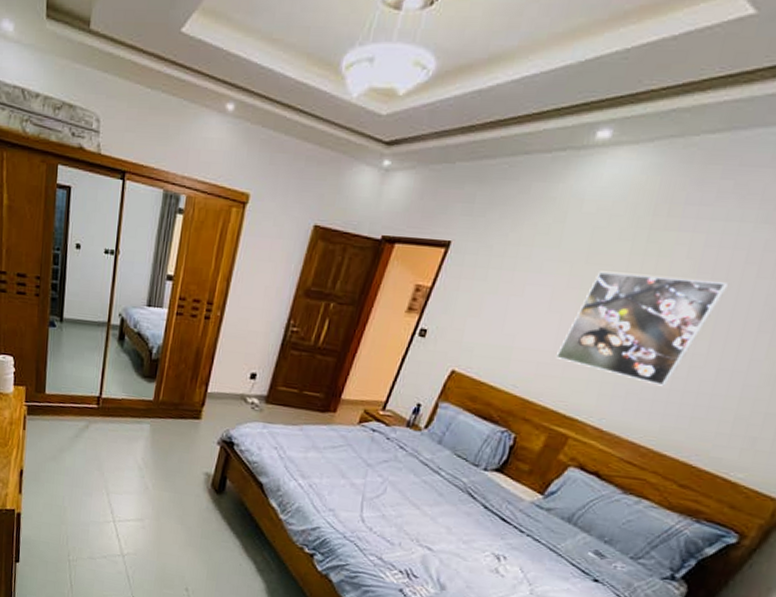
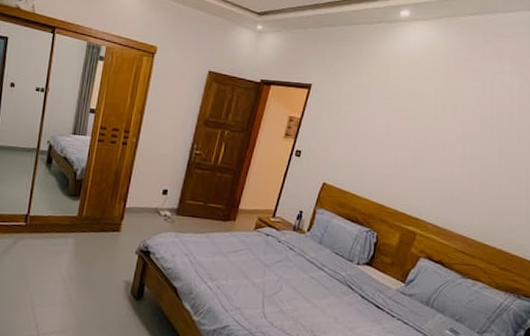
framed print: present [556,271,730,386] -> none [398,106,503,191]

